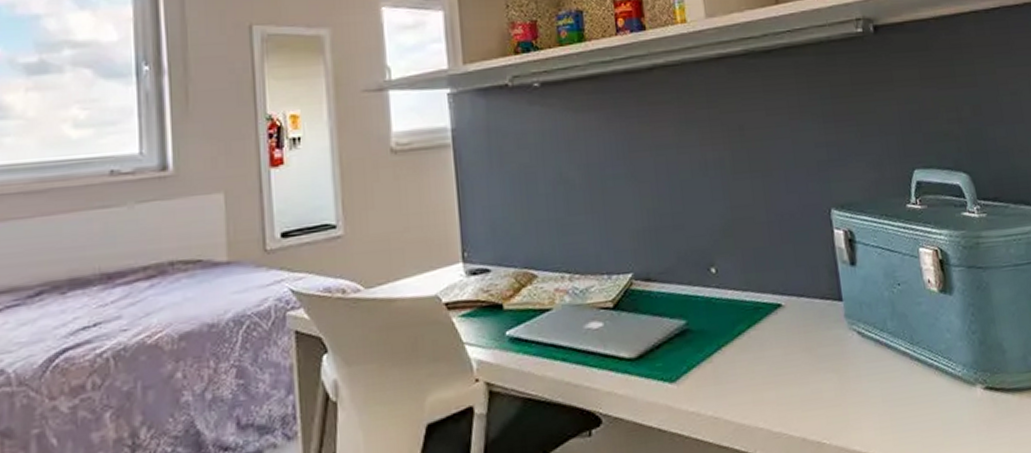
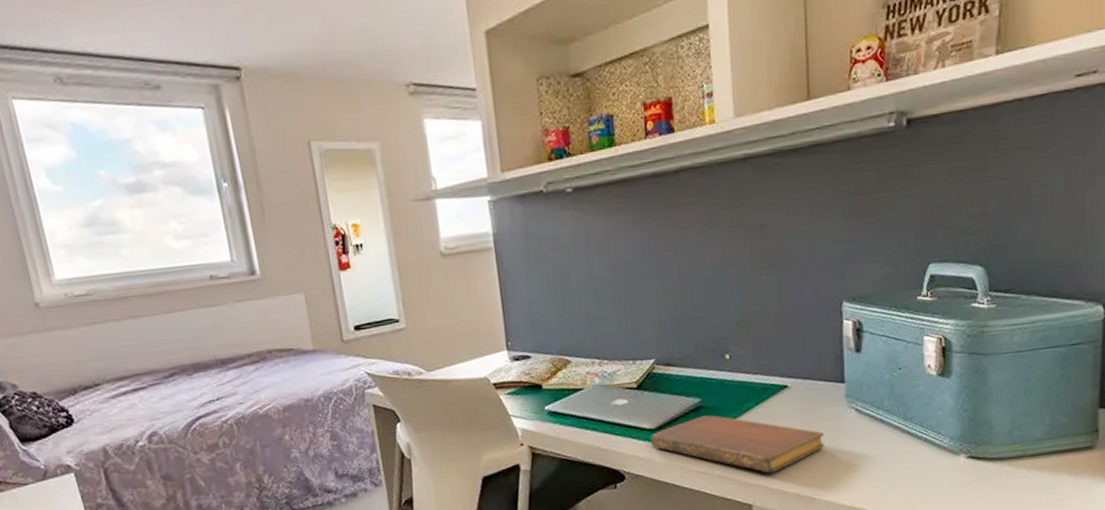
notebook: none [630,340,828,413] -> present [650,415,824,474]

